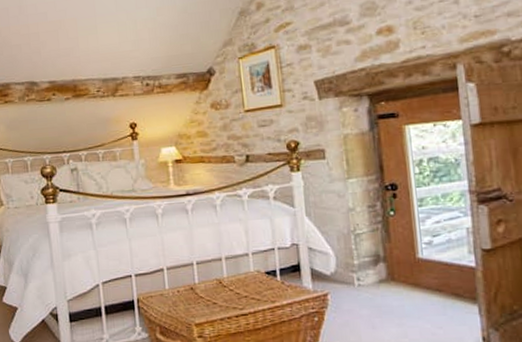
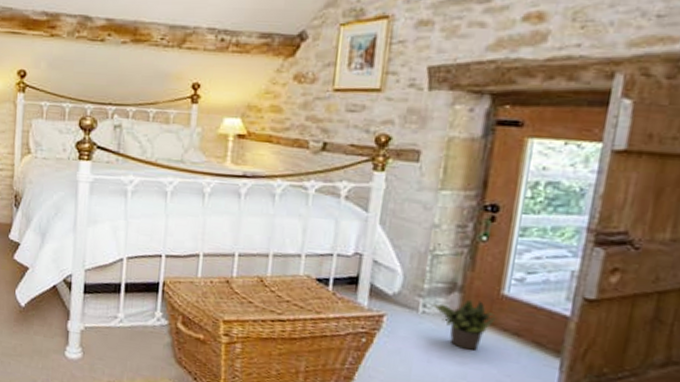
potted plant: none [364,267,418,311] -> present [432,299,497,351]

